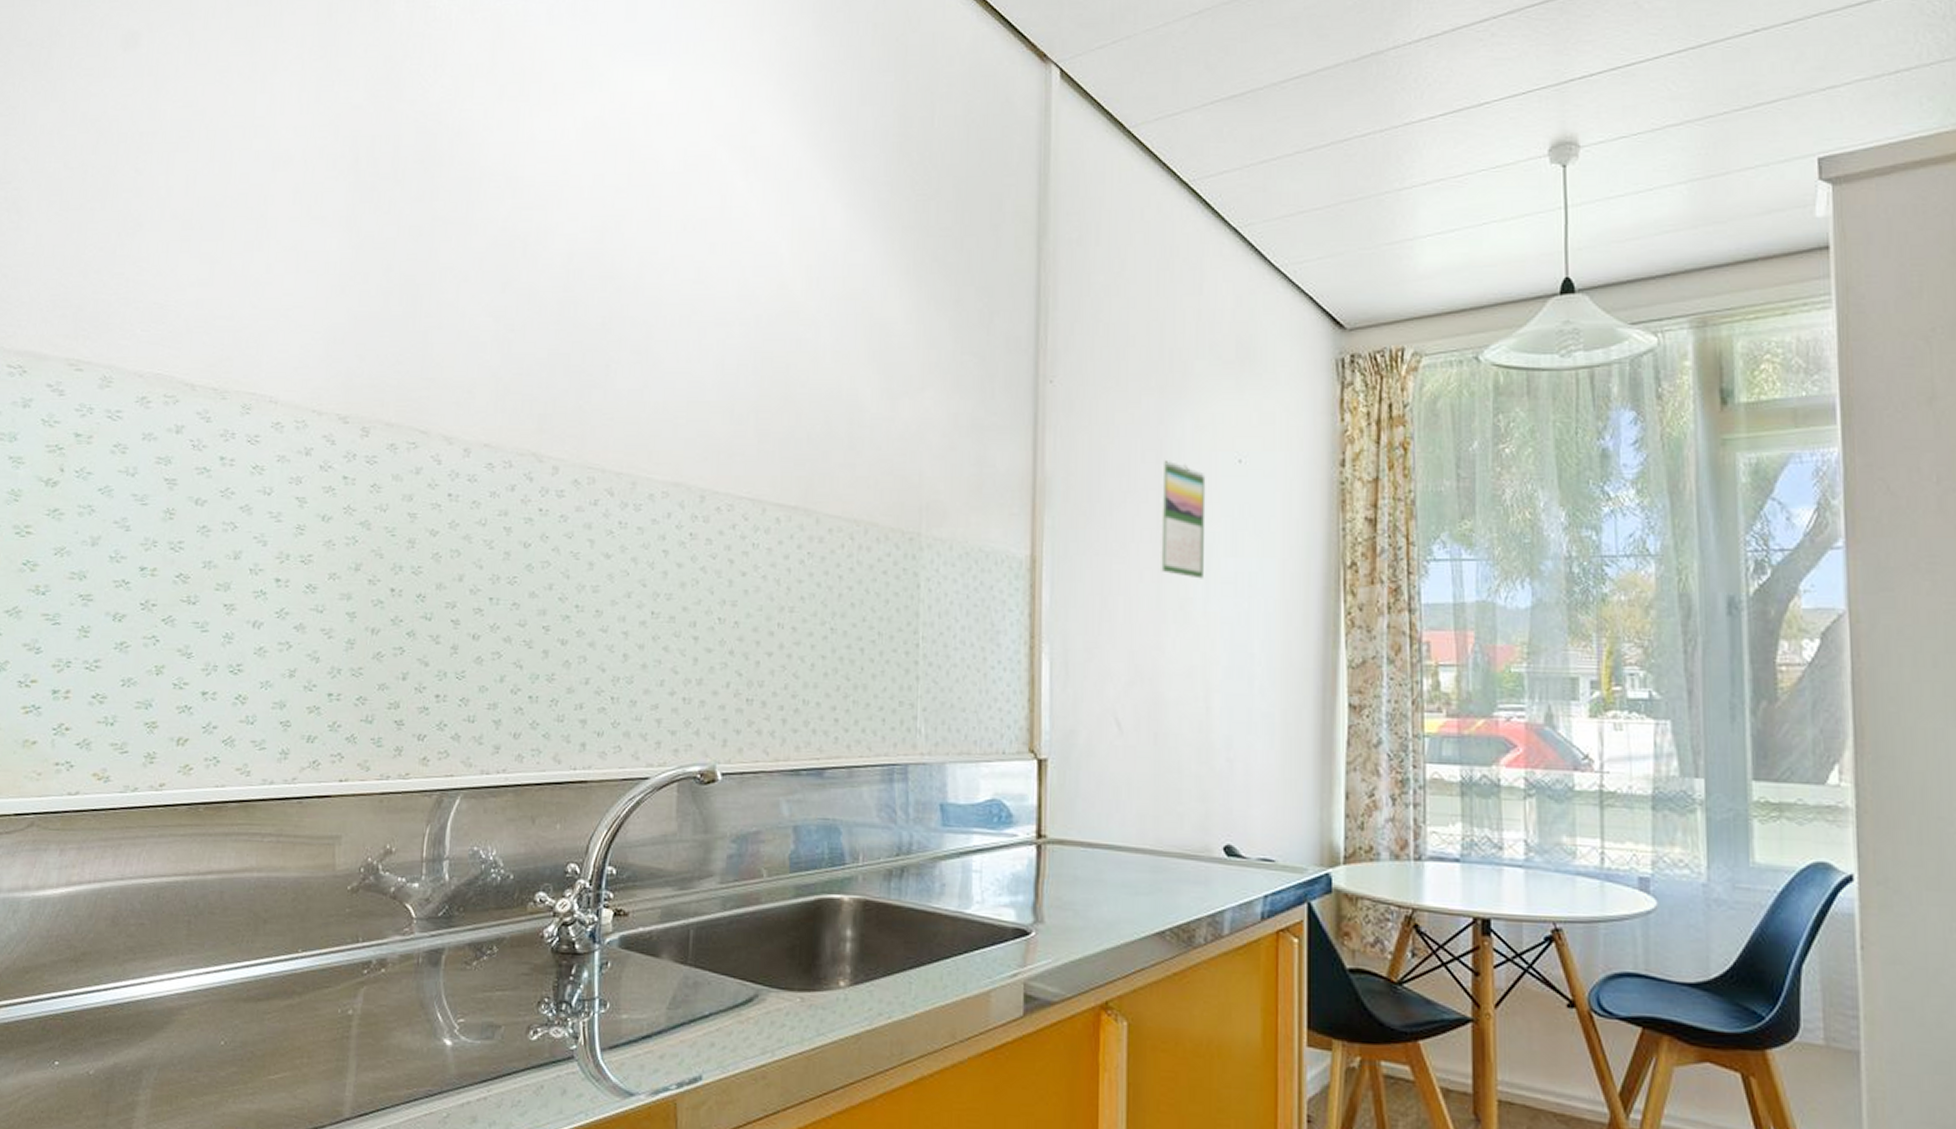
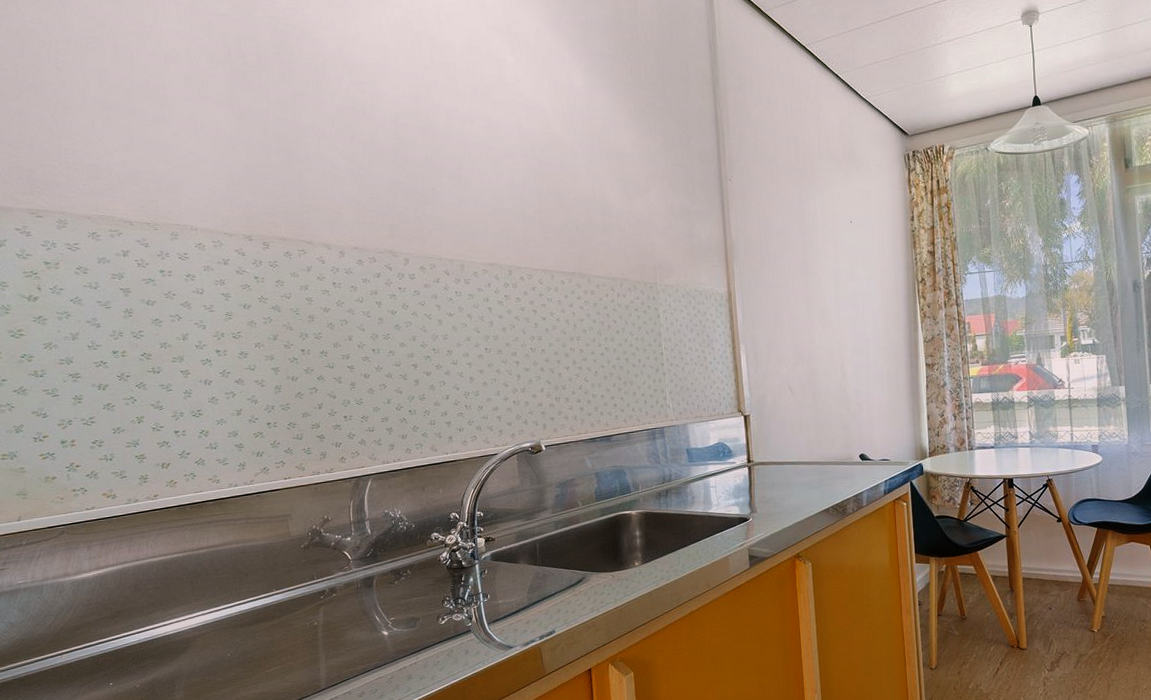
calendar: present [1159,459,1206,579] -> none [803,224,835,297]

